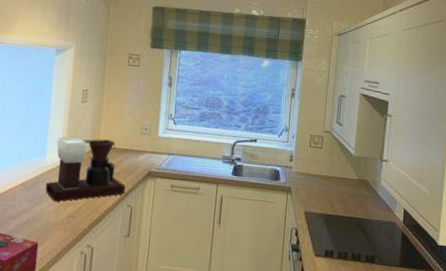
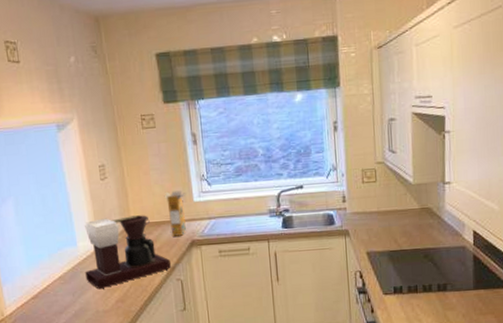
cereal box: none [132,123,154,165] -> present [164,190,186,237]

